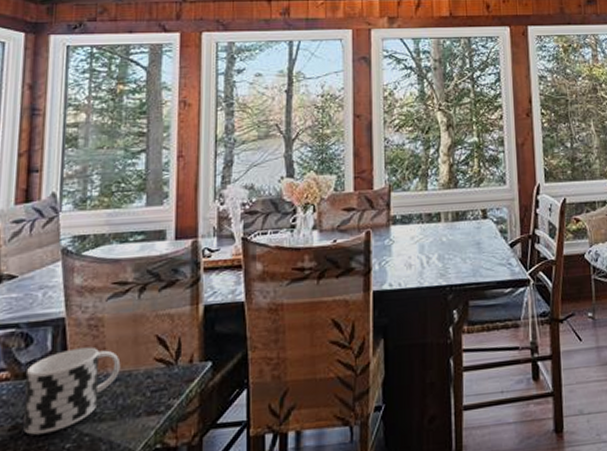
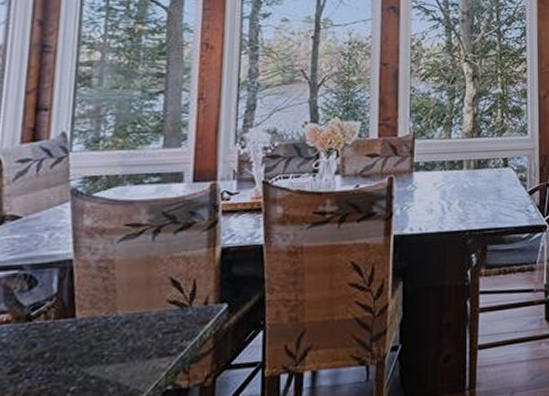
cup: present [23,347,121,435] -> none [24,289,132,378]

